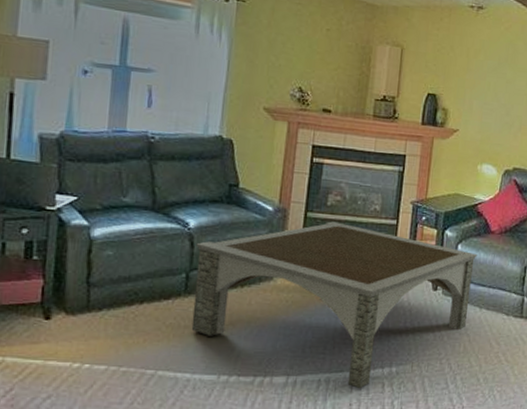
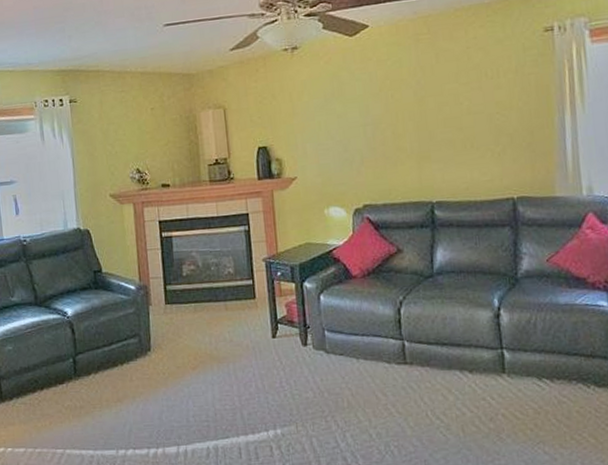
coffee table: present [191,221,478,389] -> none [76,290,345,454]

